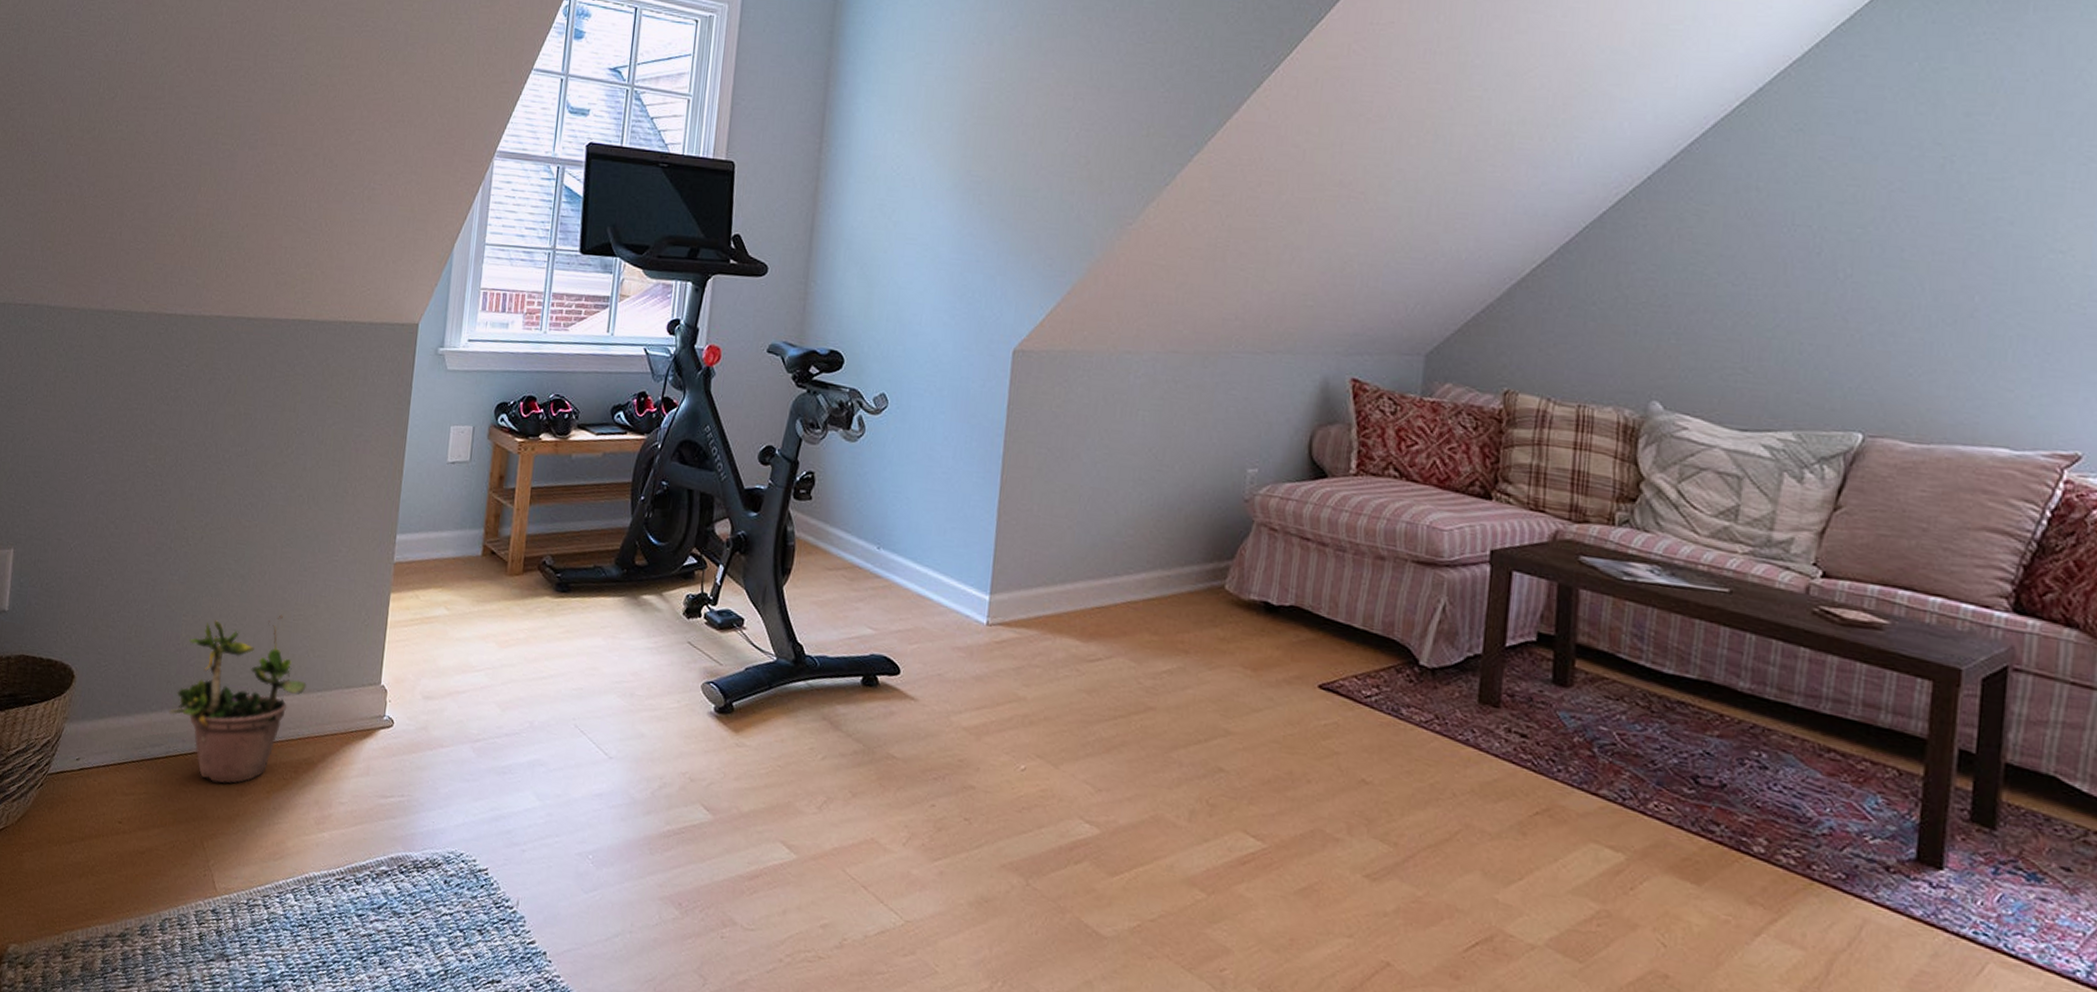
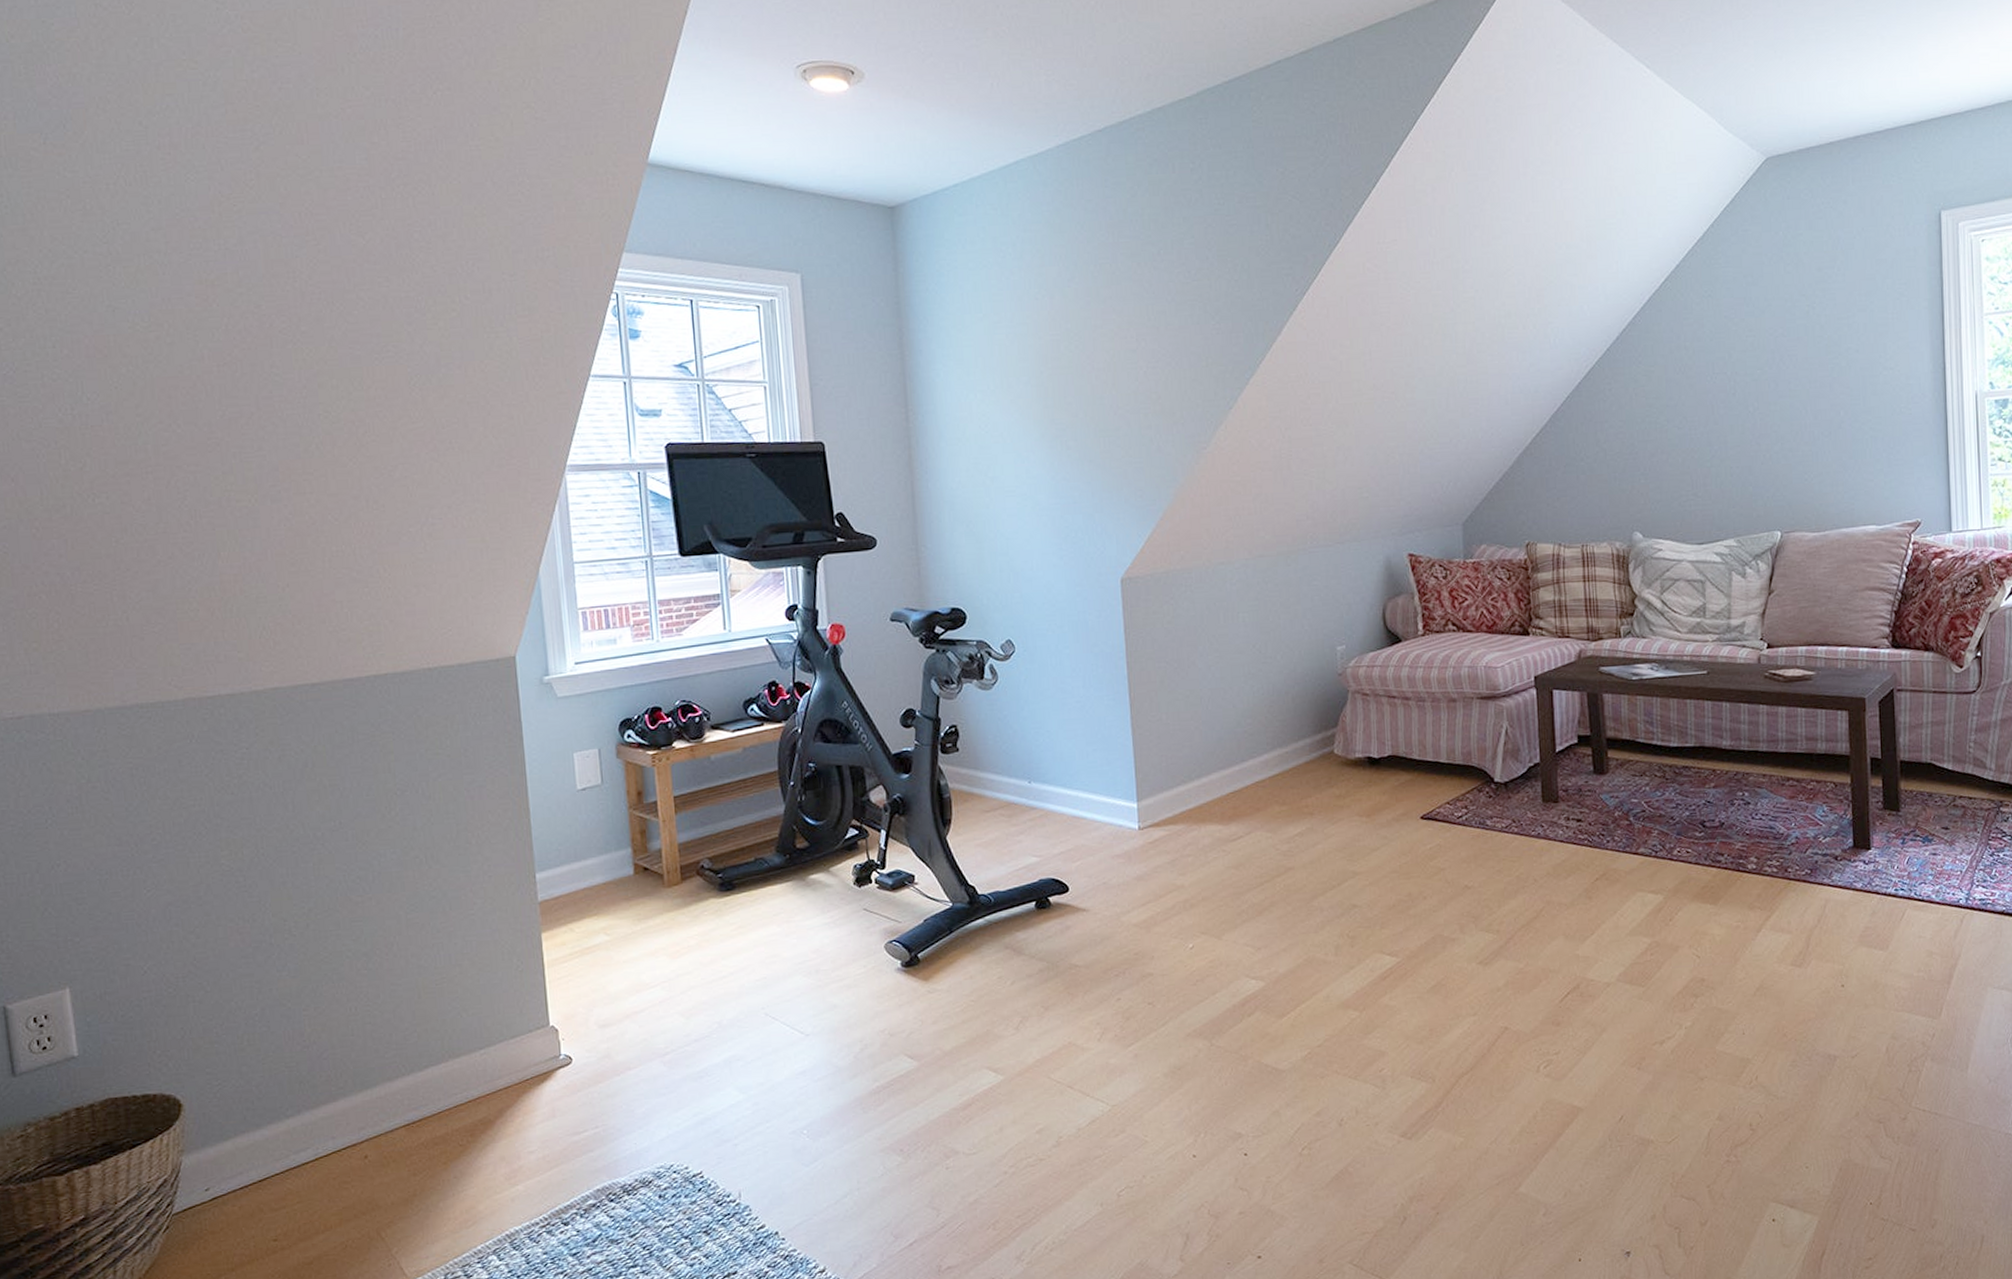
potted plant: present [168,615,307,784] -> none [307,983,466,1170]

